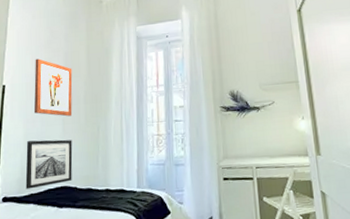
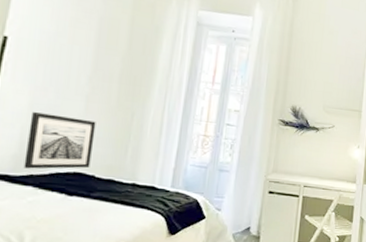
wall art: present [33,58,73,117] -> none [46,14,108,94]

